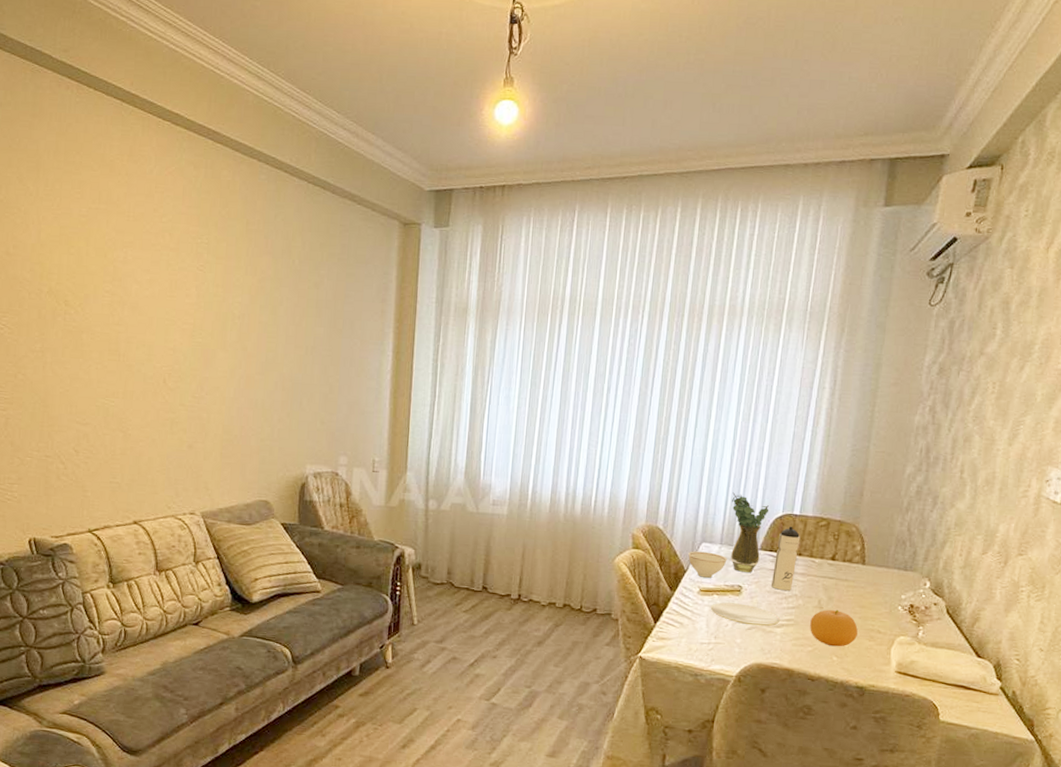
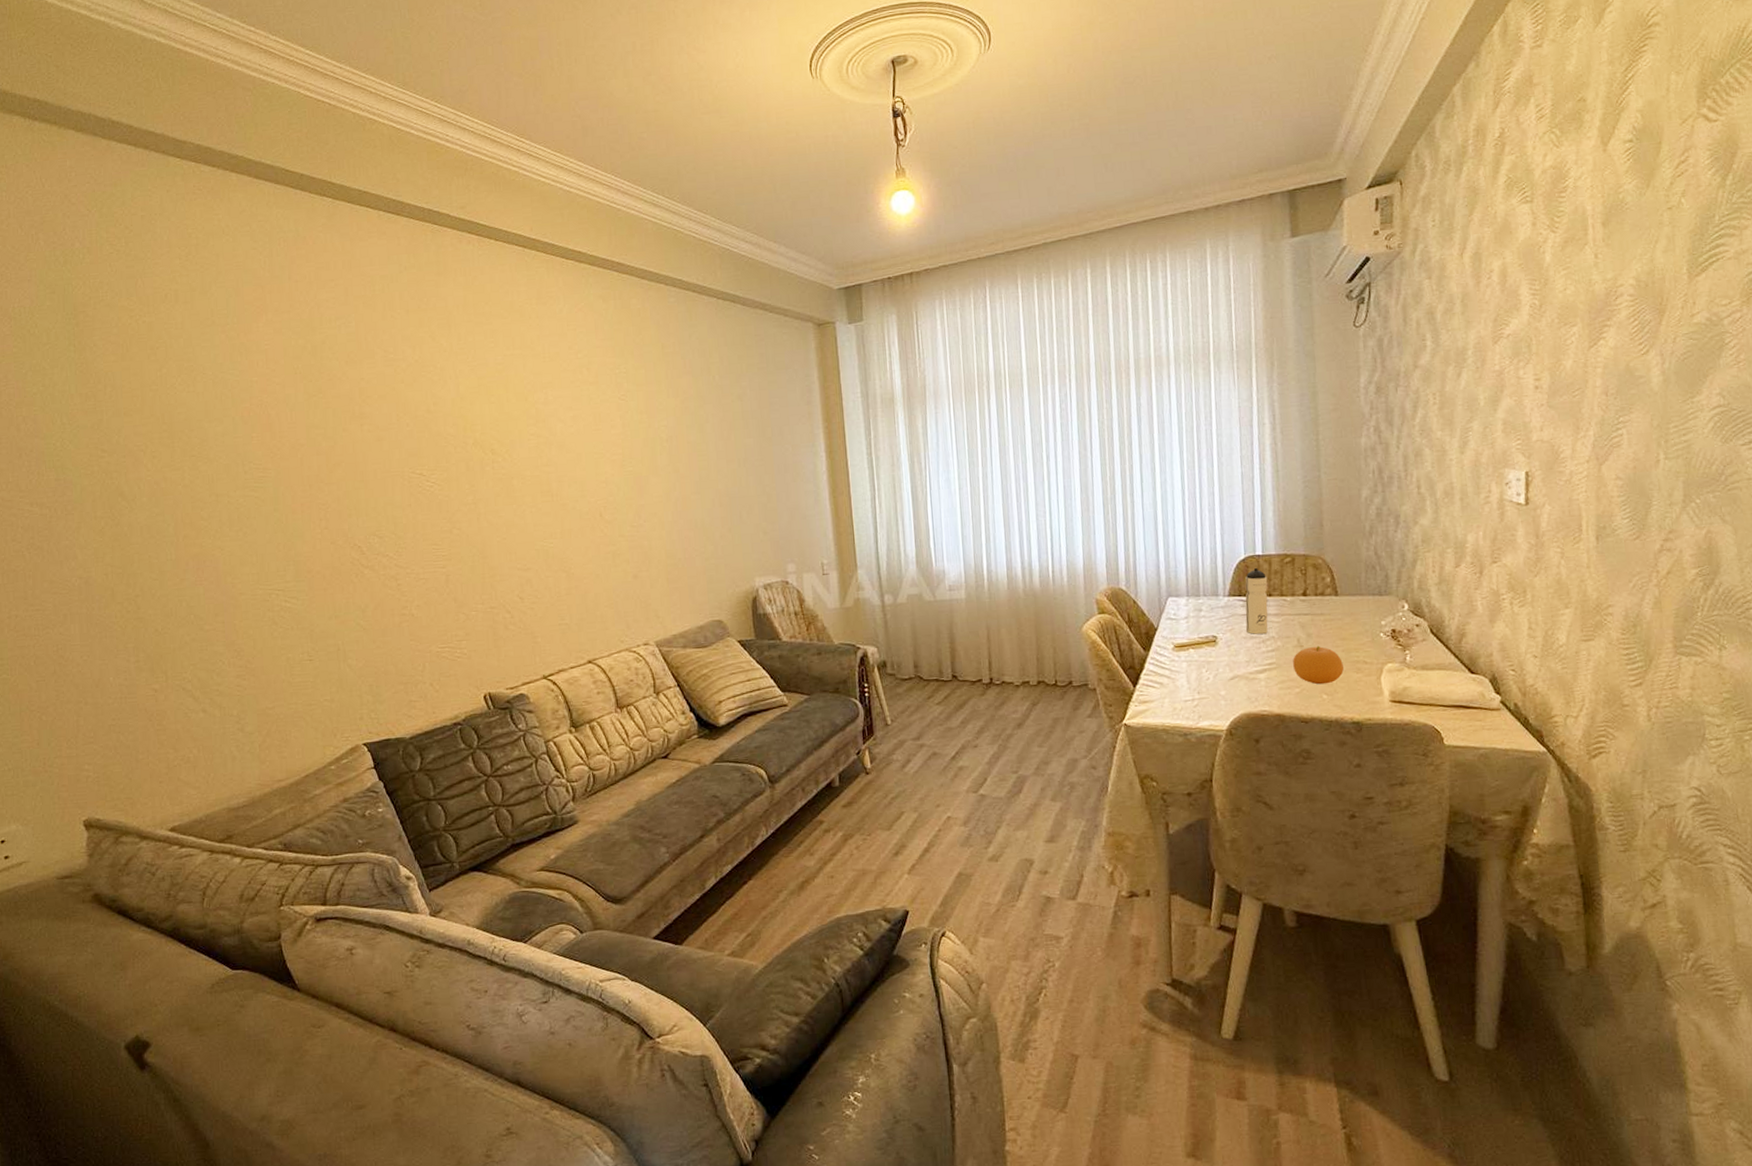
bowl: present [688,551,727,578] -> none [1156,606,1197,633]
plate: present [710,602,781,627] -> none [1188,654,1262,676]
vase: present [731,492,769,573] -> none [1190,542,1231,622]

